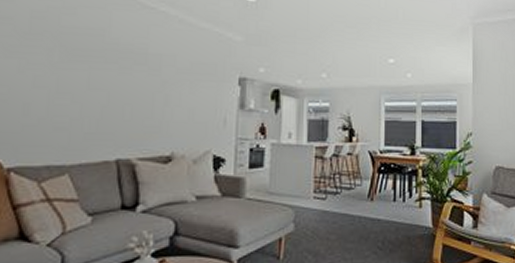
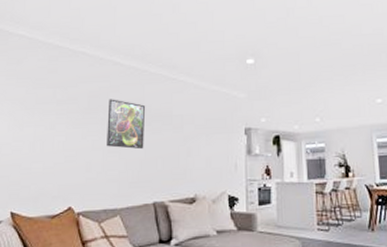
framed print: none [54,24,113,93] -> present [107,99,146,150]

